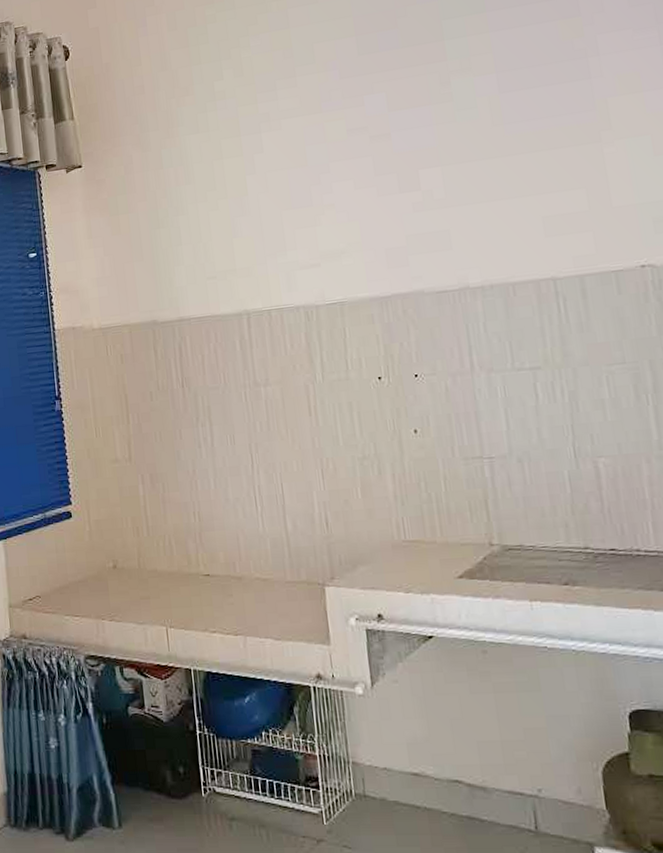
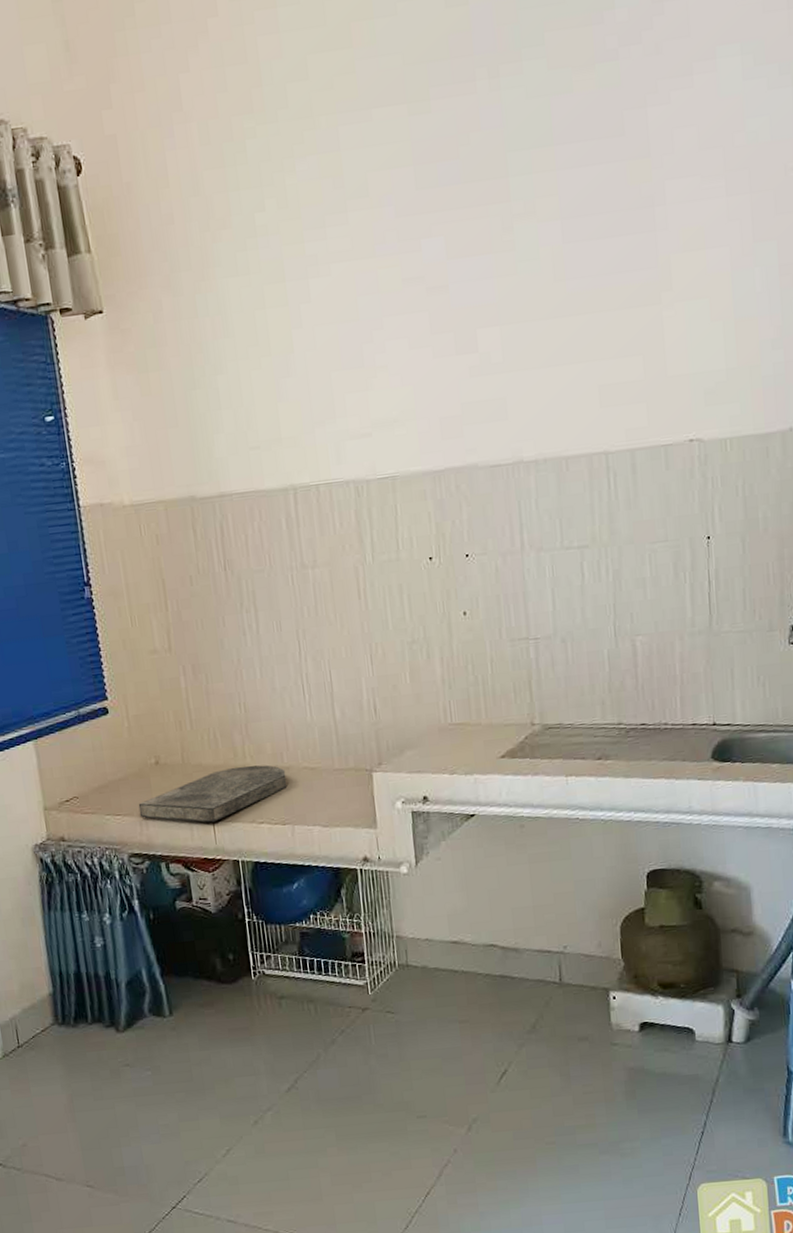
cutting board: none [96,574,240,629] -> present [138,765,287,823]

